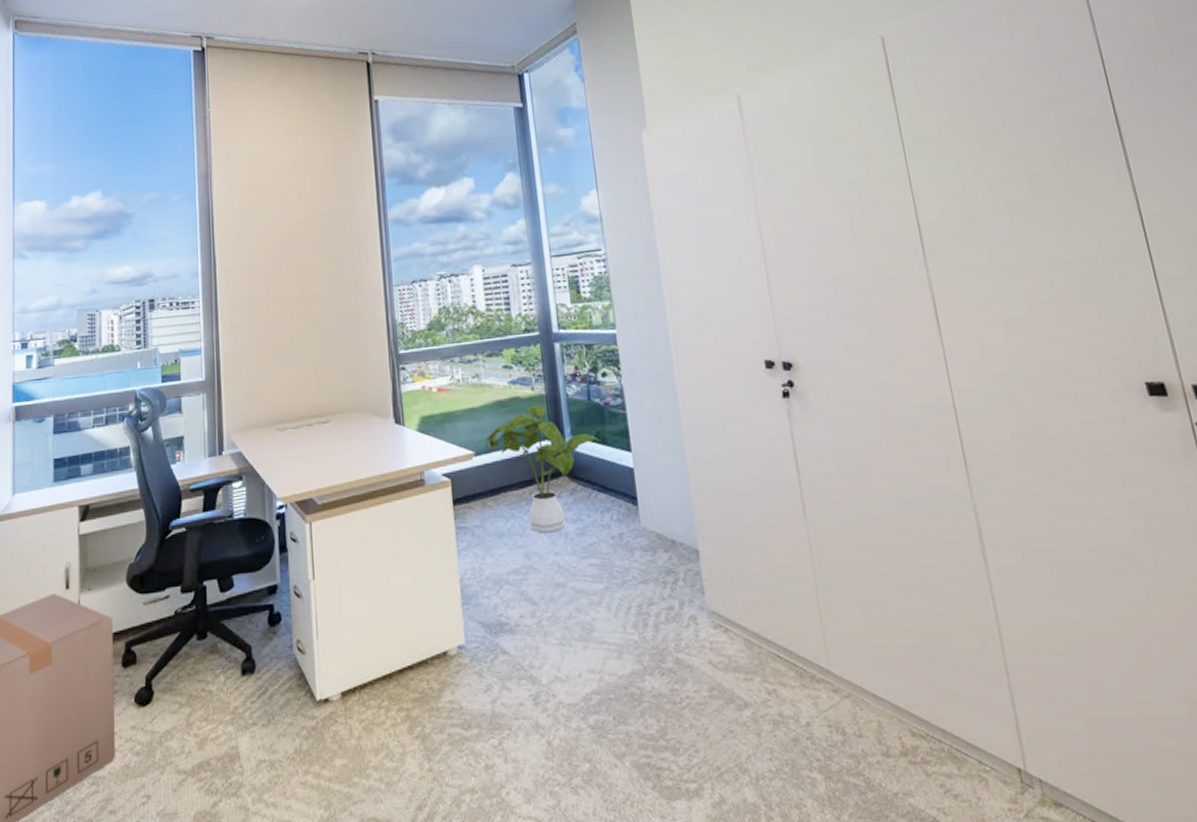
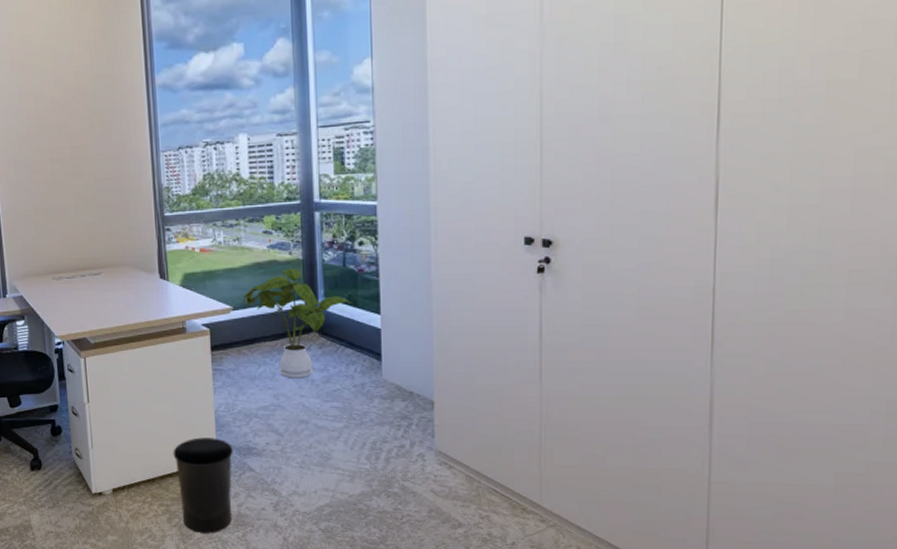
waste bin: none [413,613,485,744] -> present [173,437,233,533]

